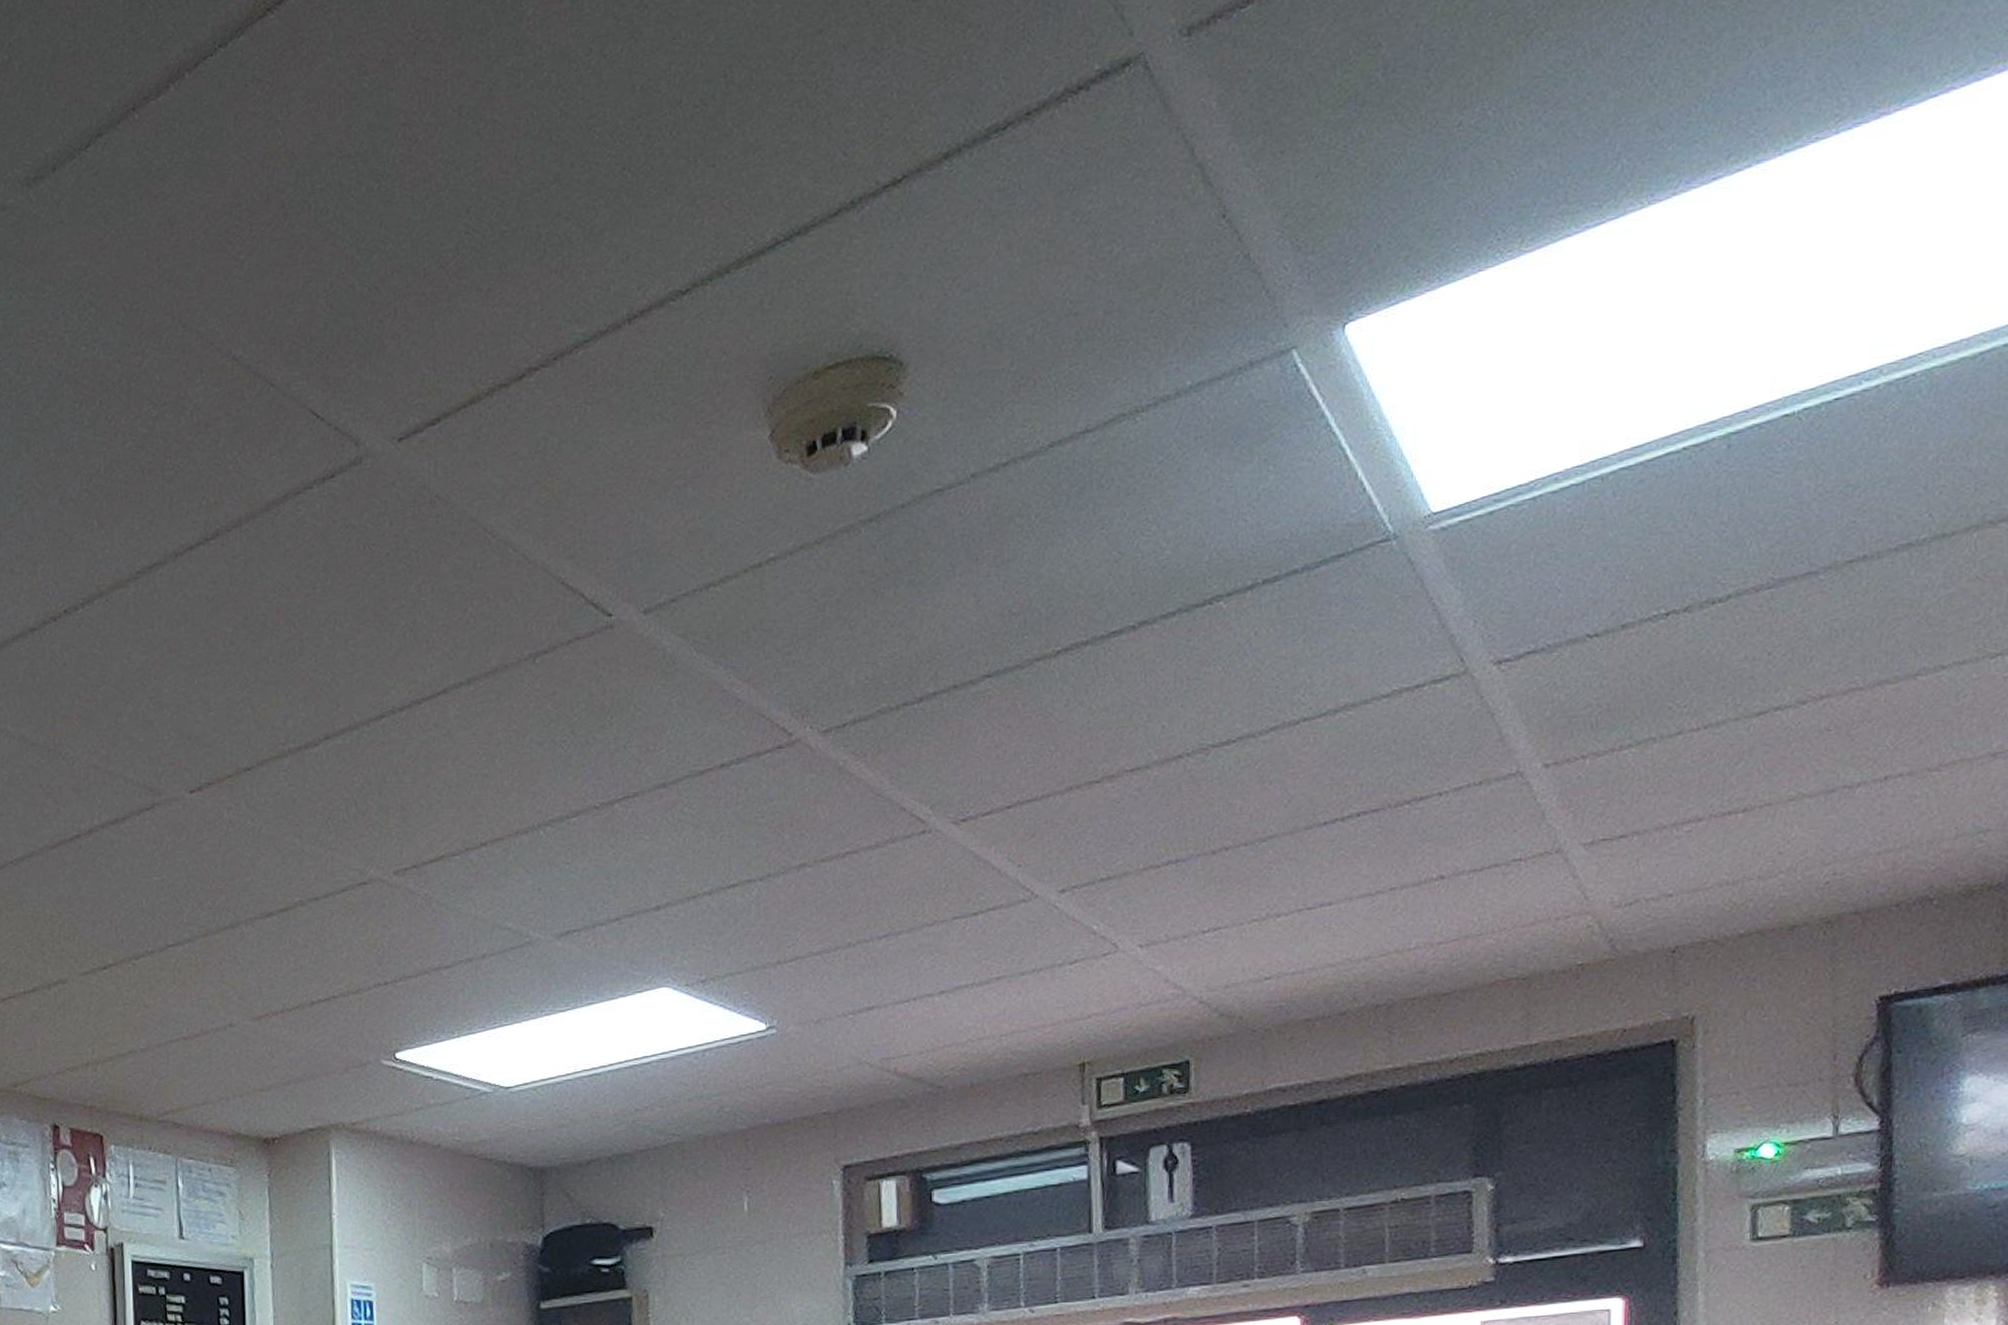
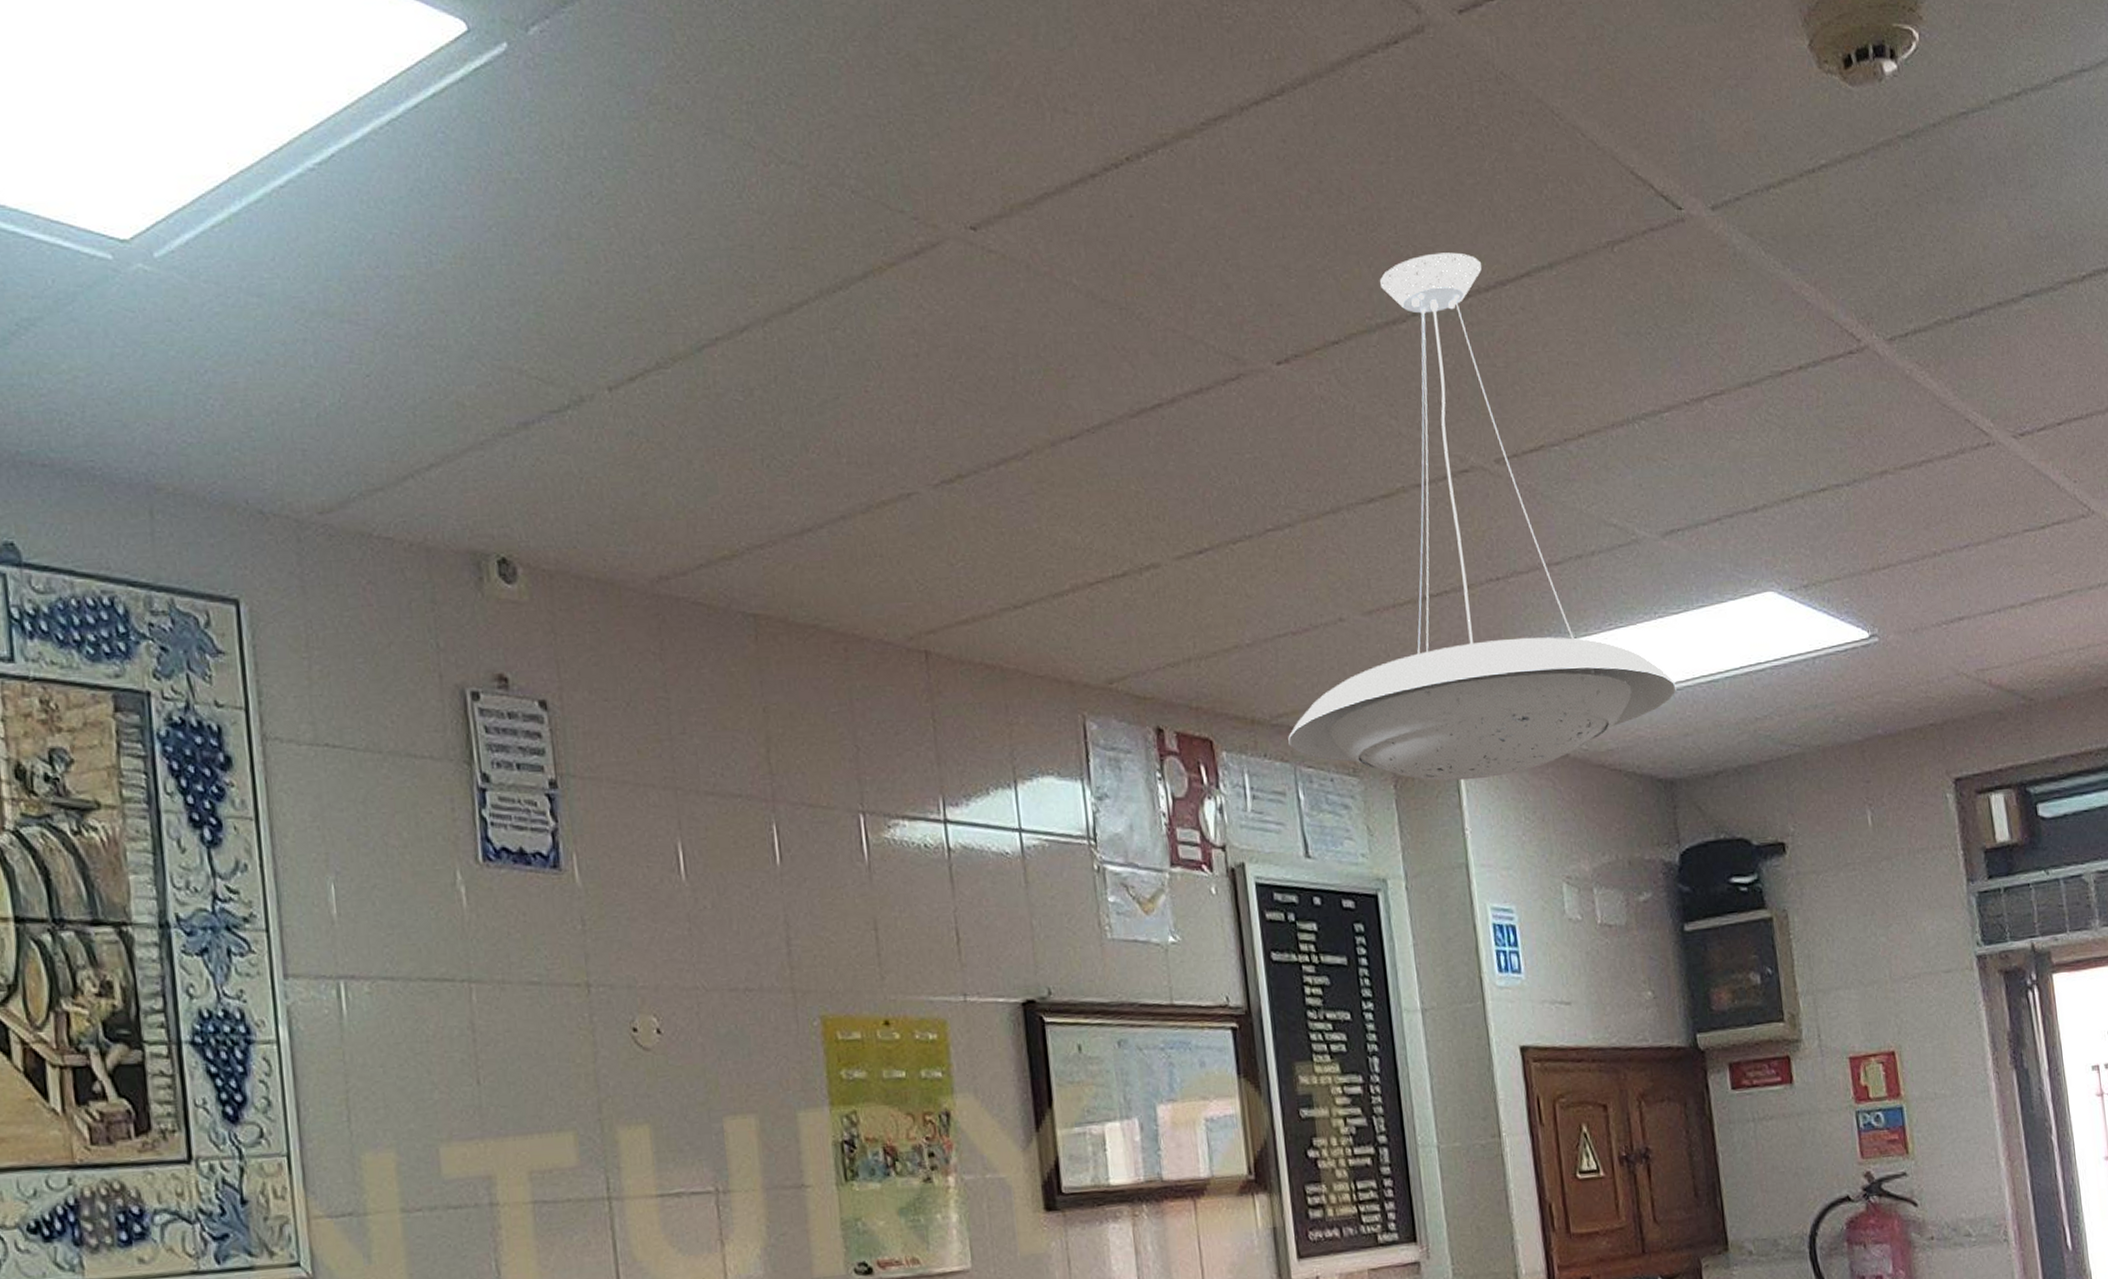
pendant lamp: none [172,675,556,1170] -> present [1288,252,1677,781]

